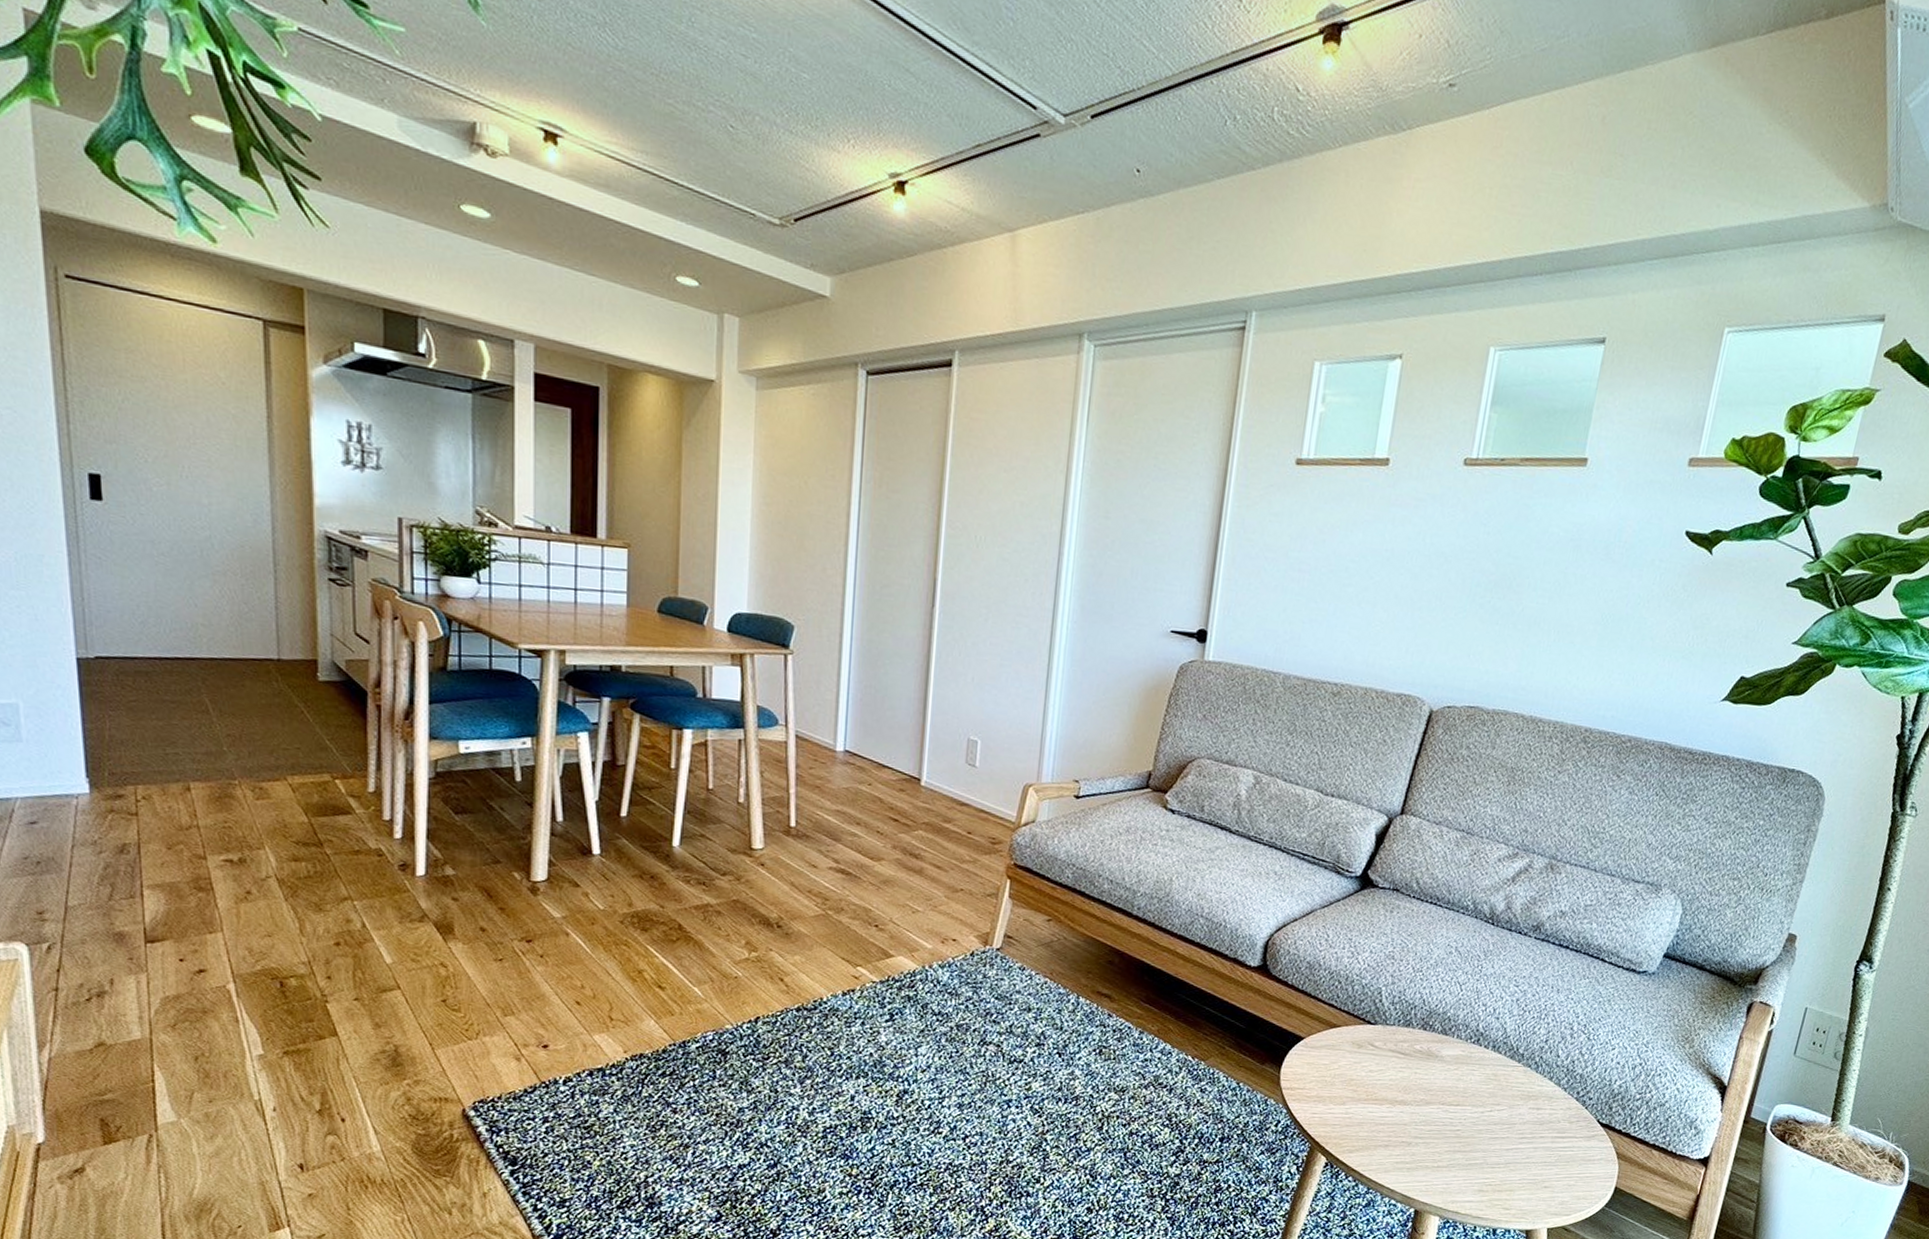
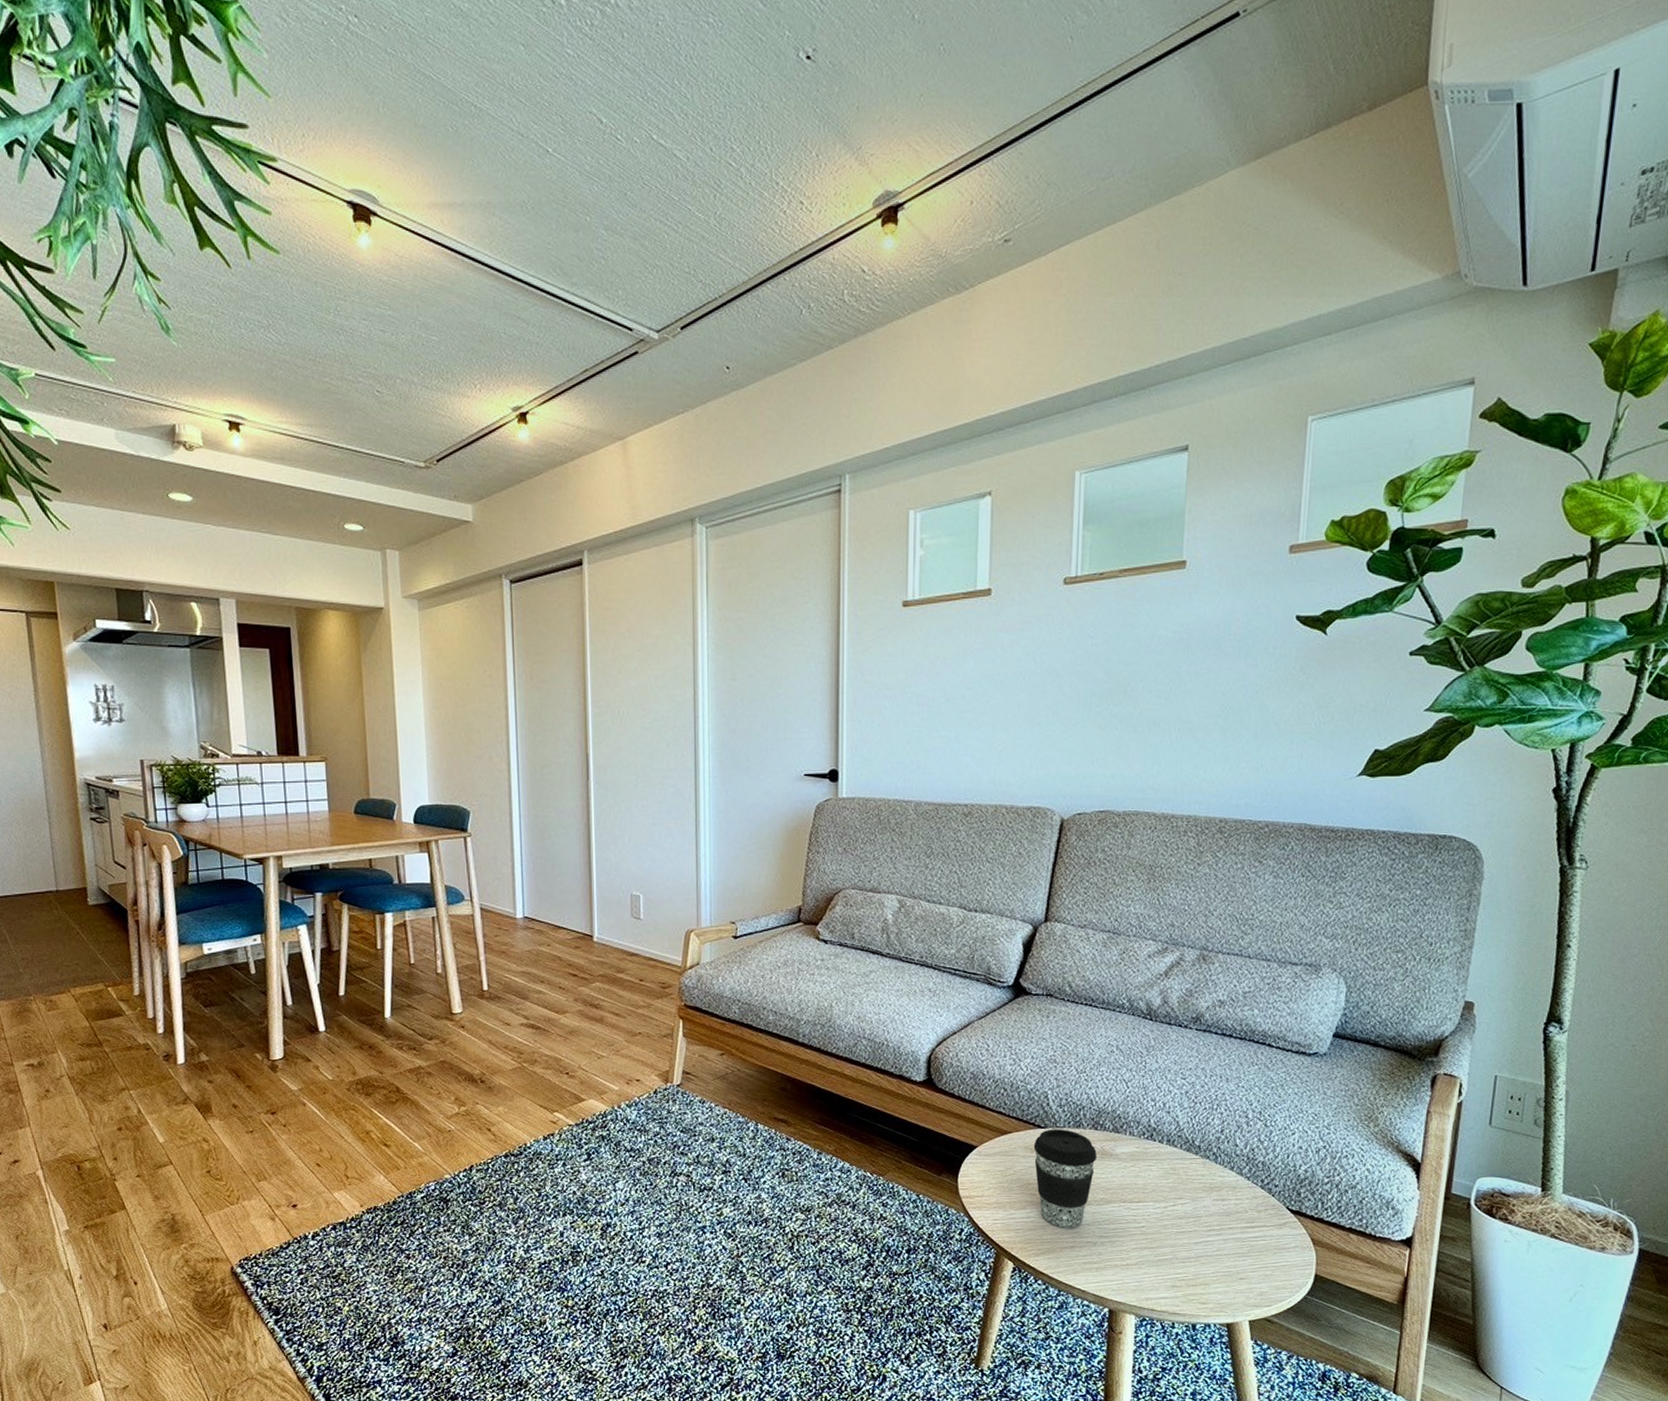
coffee cup: none [1359,1026,1423,1127] -> present [1033,1129,1097,1228]

